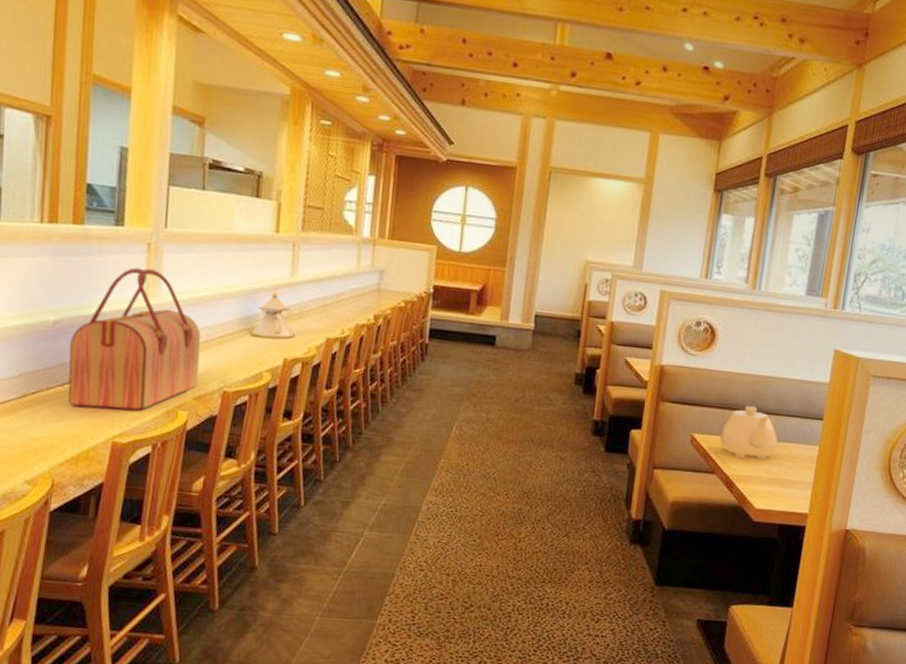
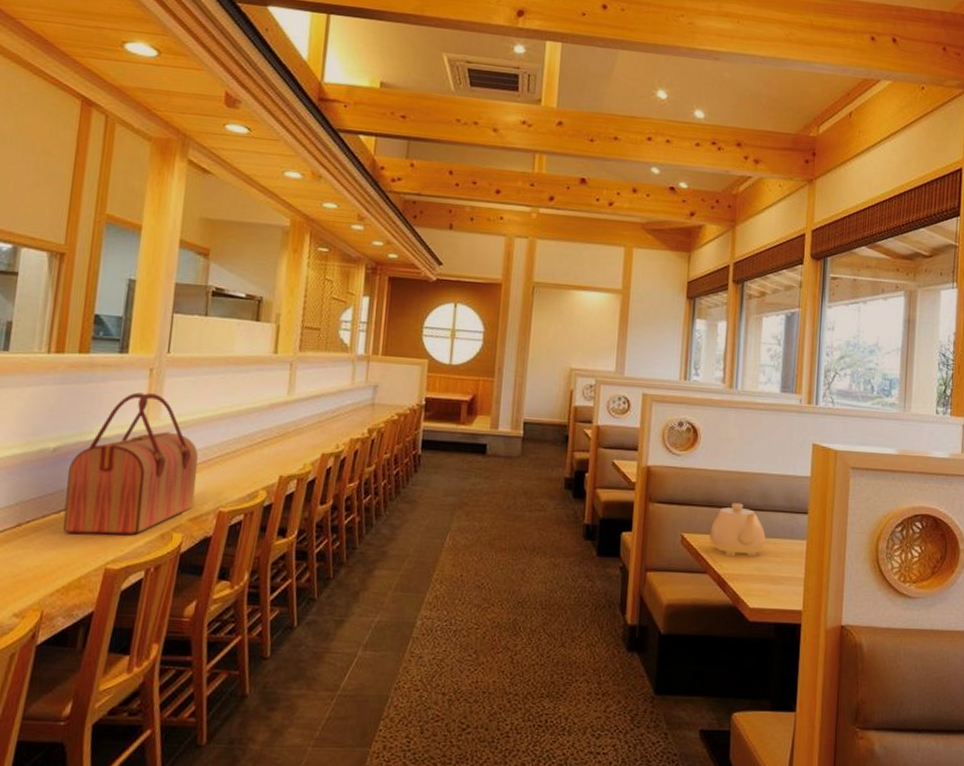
teapot: present [249,290,295,340] -> none [246,409,291,458]

